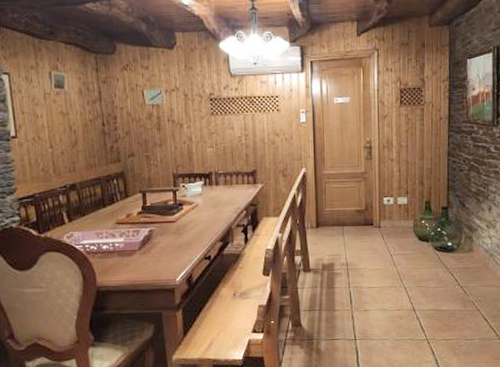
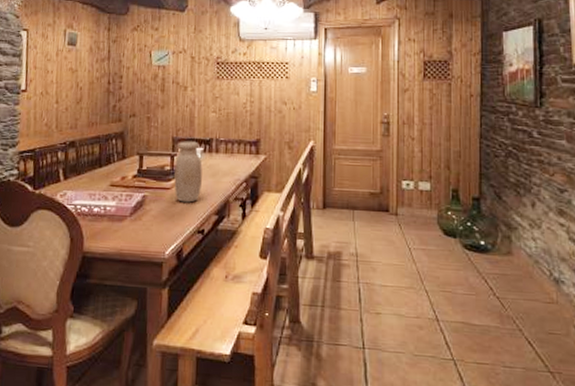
jar: none [178,176,205,233] -> present [174,141,203,203]

